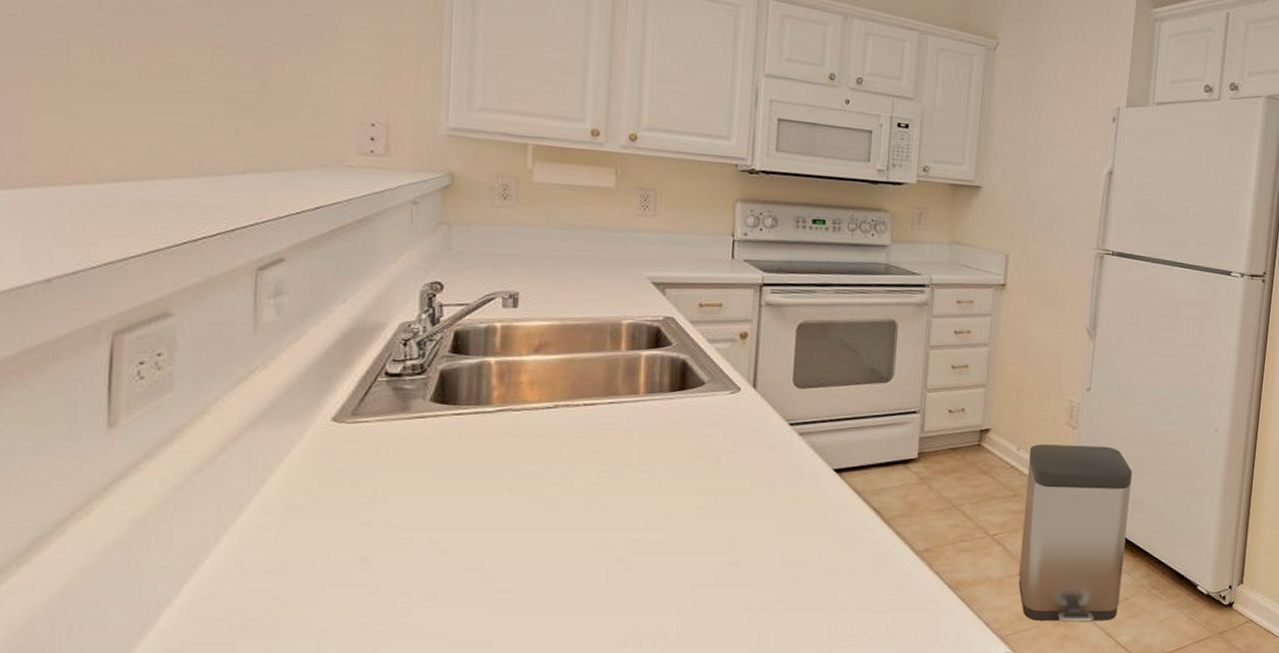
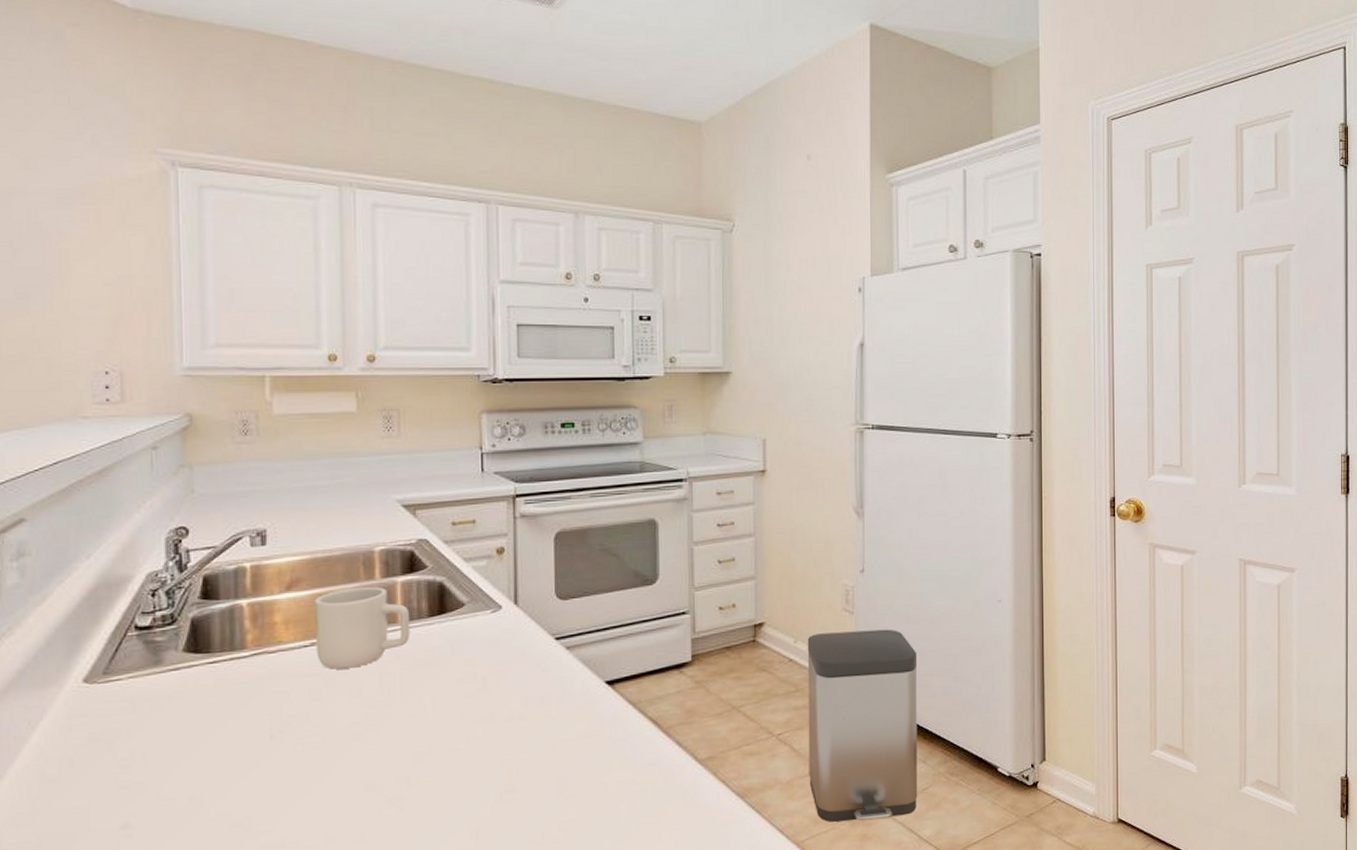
mug: none [559,356,652,433] -> present [313,586,411,670]

